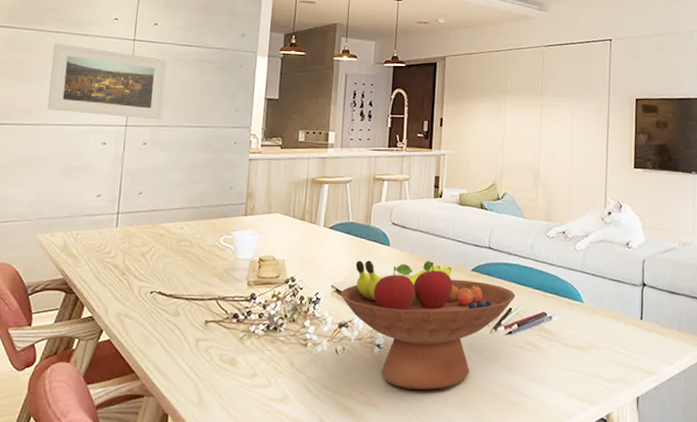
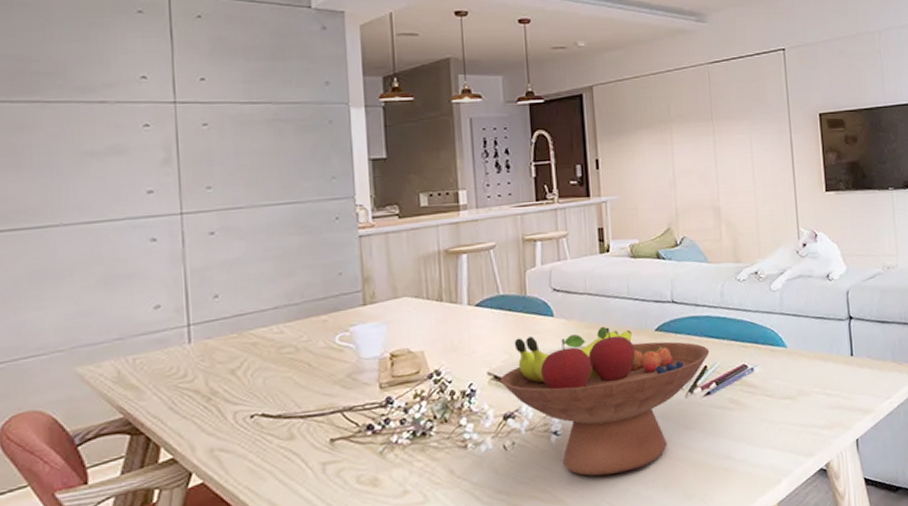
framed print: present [47,43,167,120] -> none [56,116,231,206]

